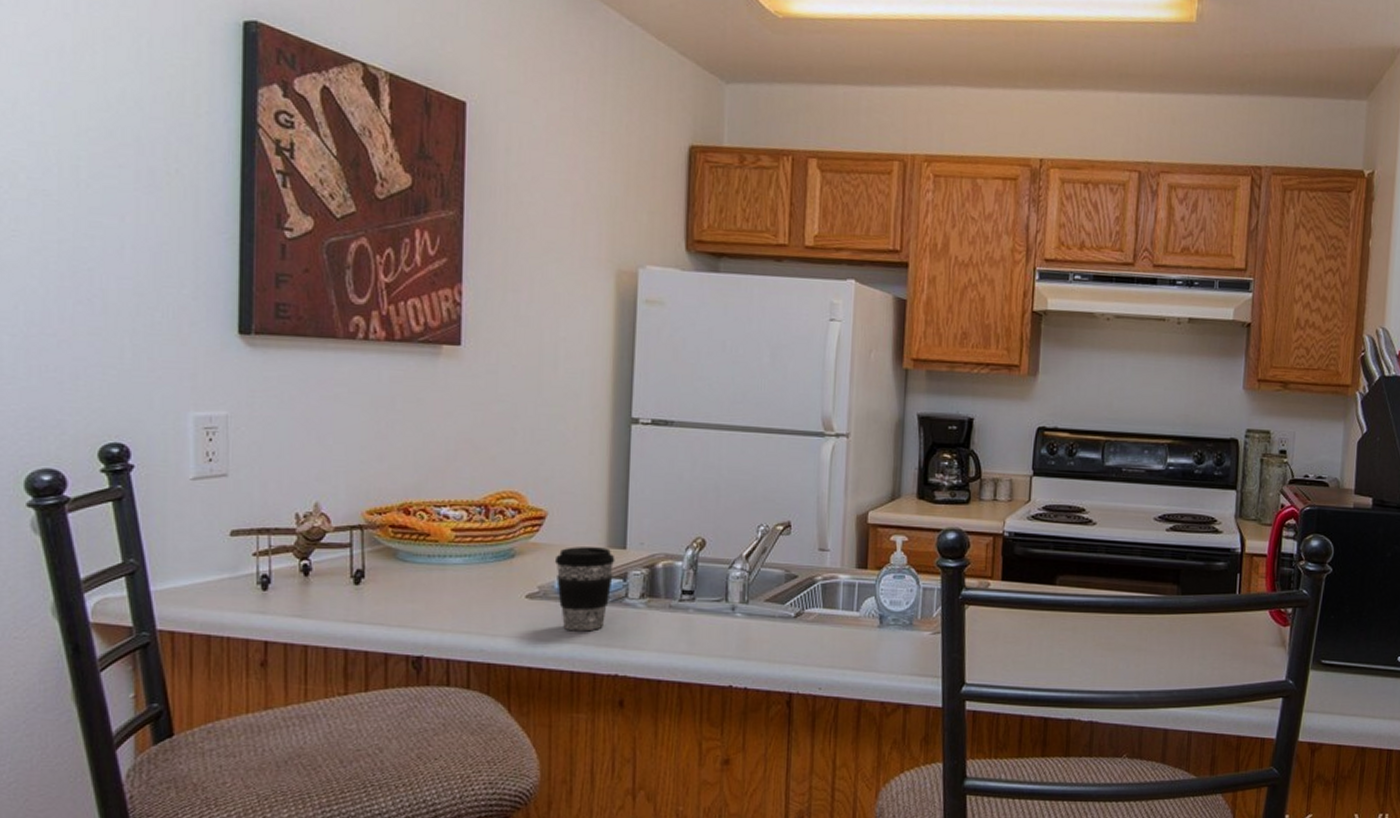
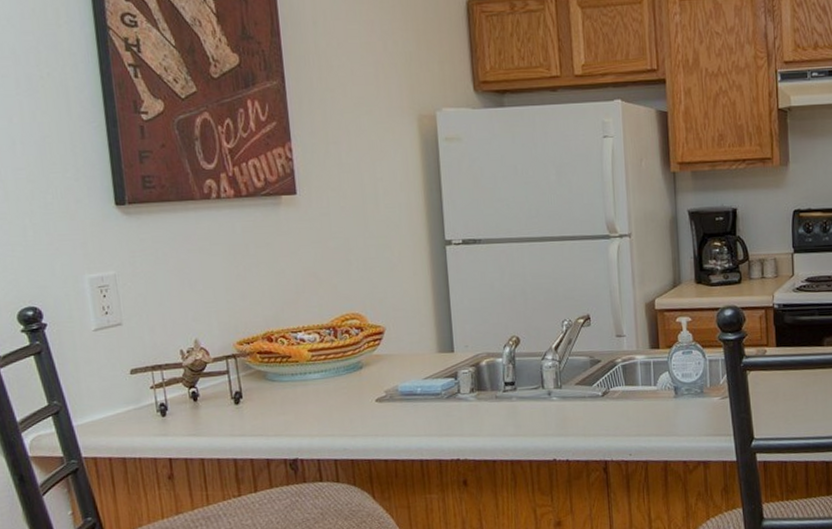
coffee cup: present [554,547,615,632] -> none [395,353,446,426]

